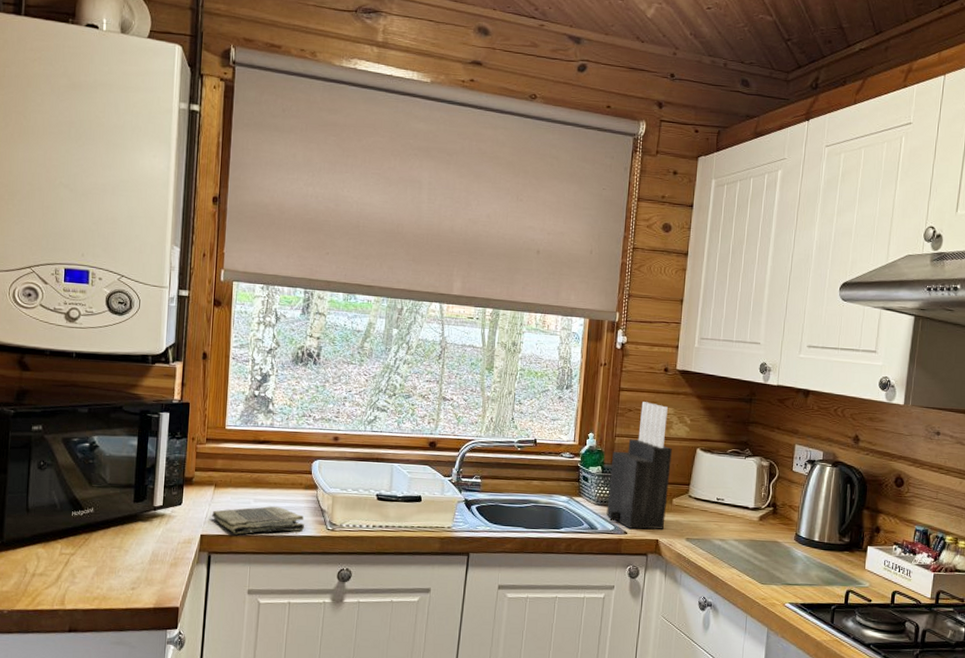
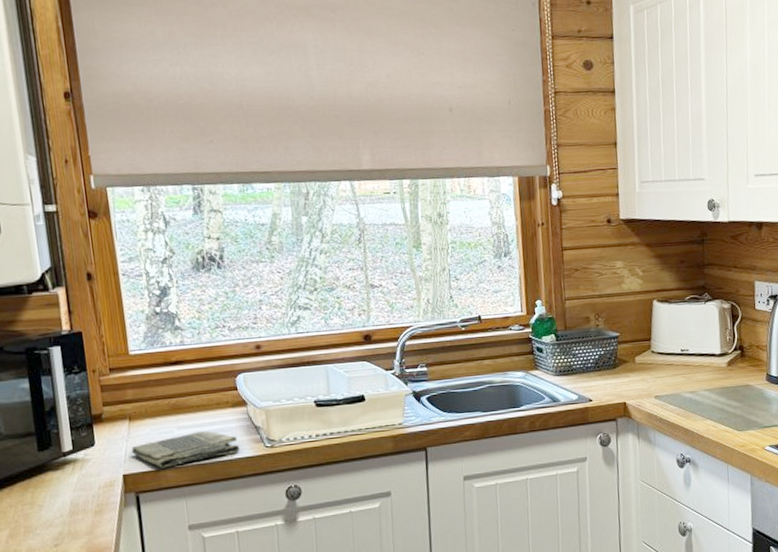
knife block: present [606,402,672,530] -> none [564,258,631,395]

